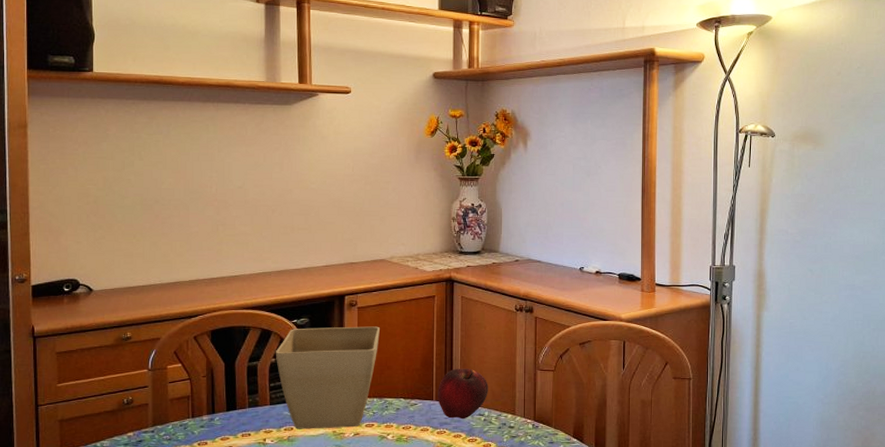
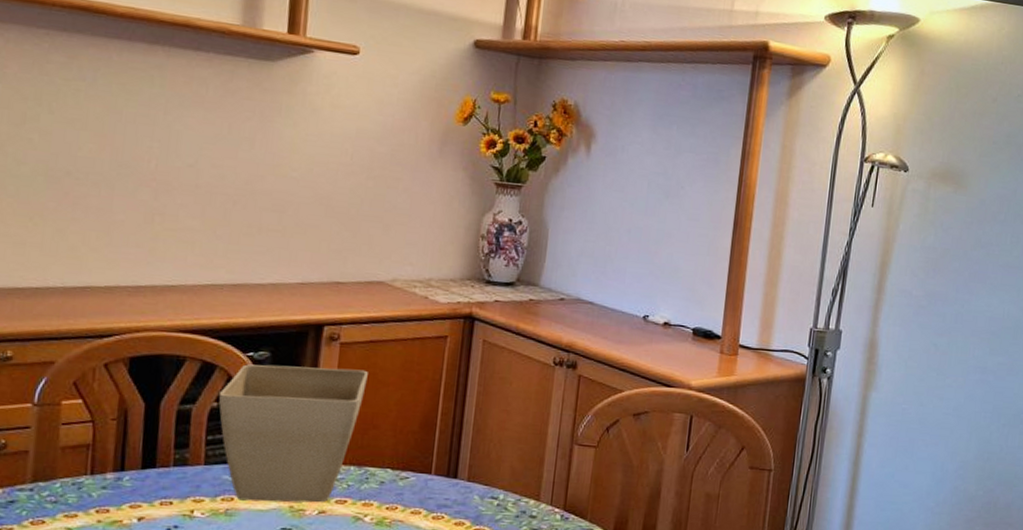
fruit: present [438,368,488,419] -> none [437,434,508,501]

